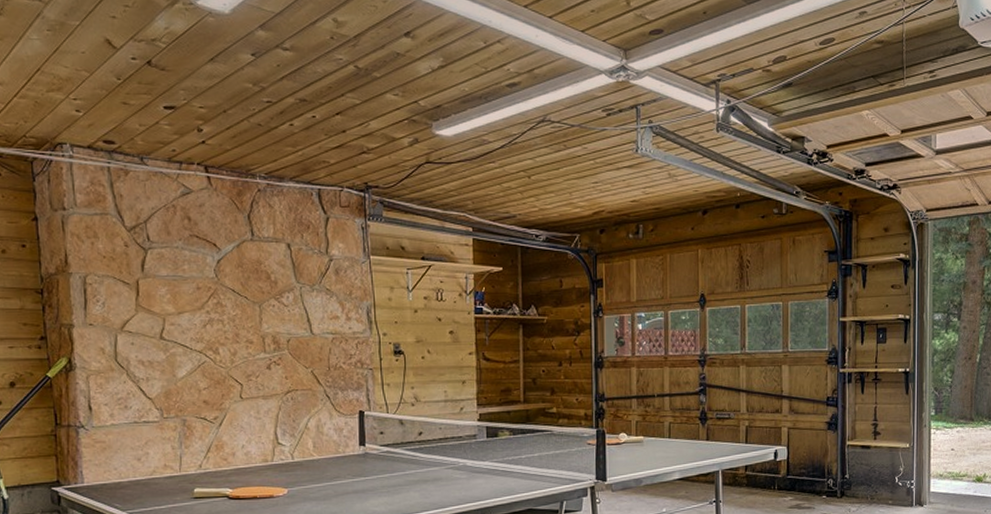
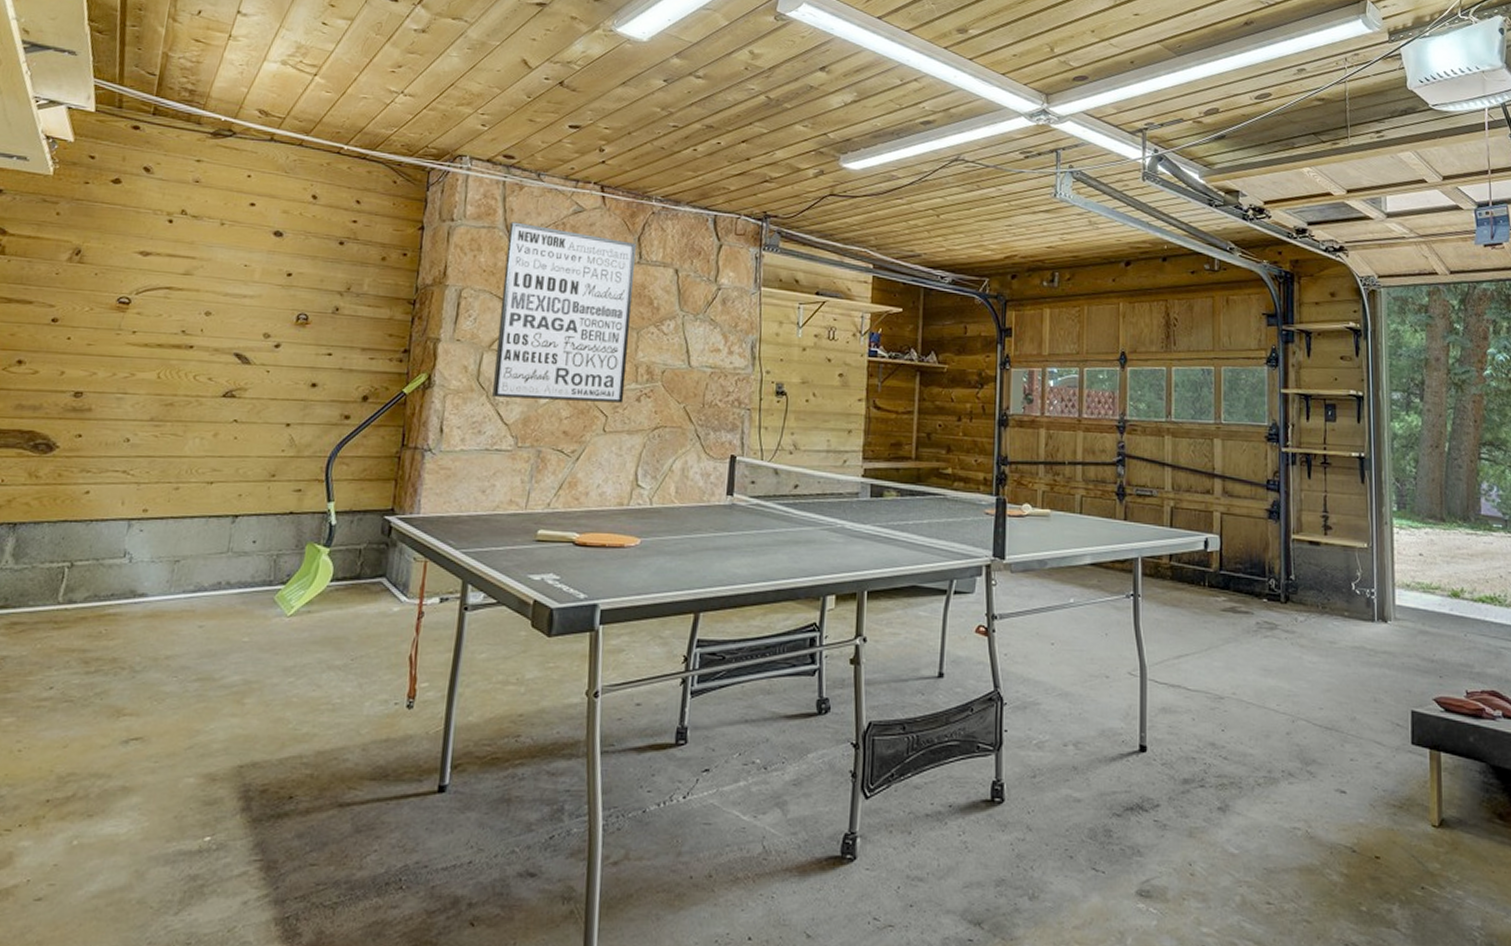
wall art: none [121,207,255,374] -> present [491,222,636,403]

